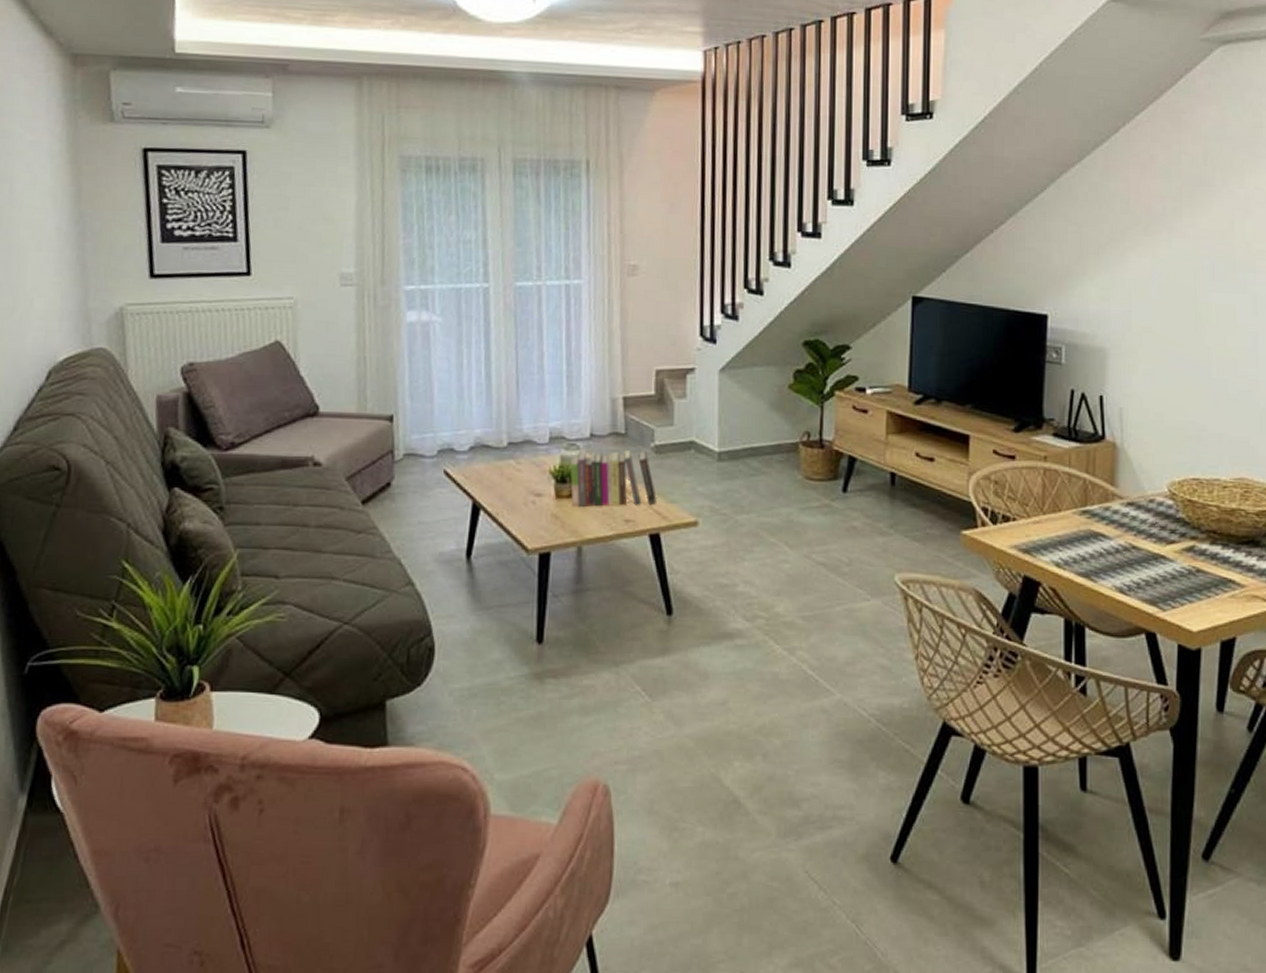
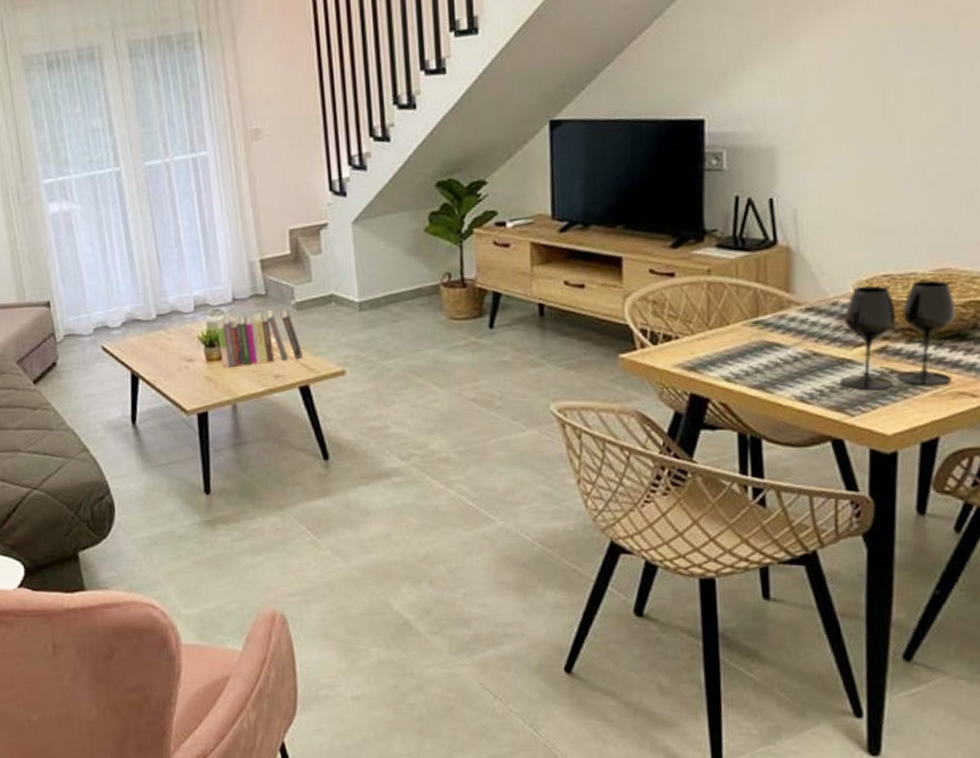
wine glass: none [1155,486,1250,587] -> present [840,279,955,391]

